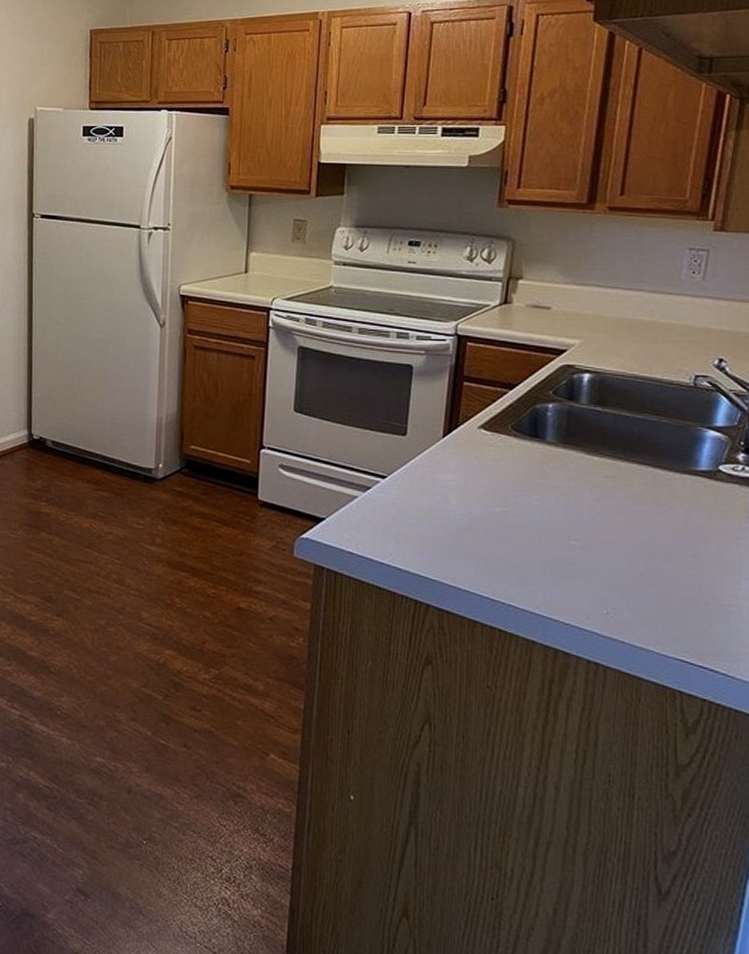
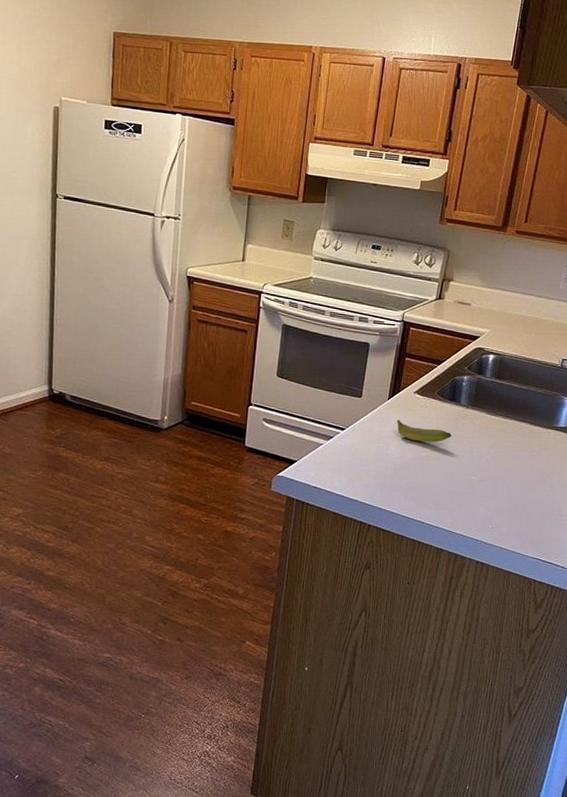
banana: none [457,464,536,494] -> present [397,420,452,443]

